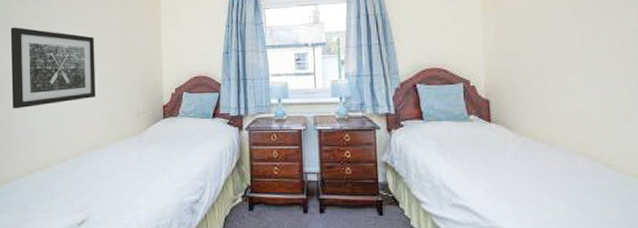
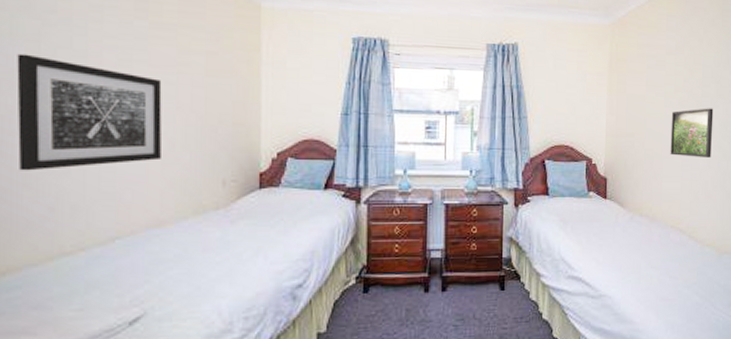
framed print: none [564,16,626,73] -> present [670,108,714,158]

